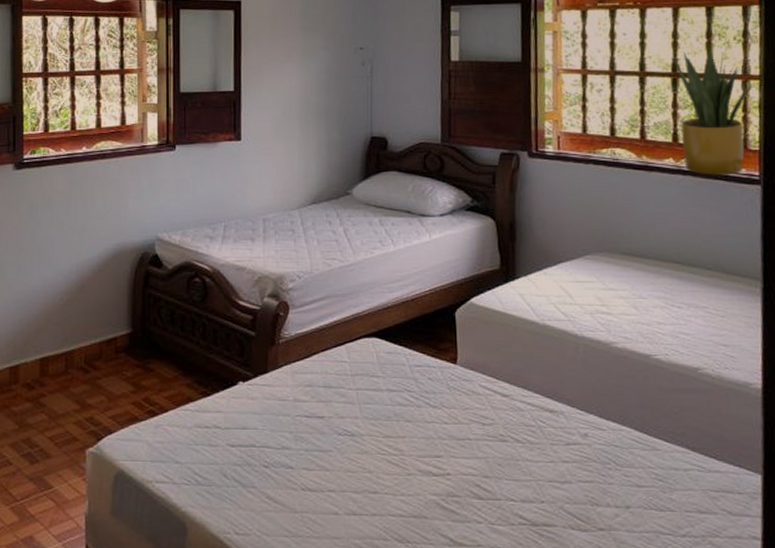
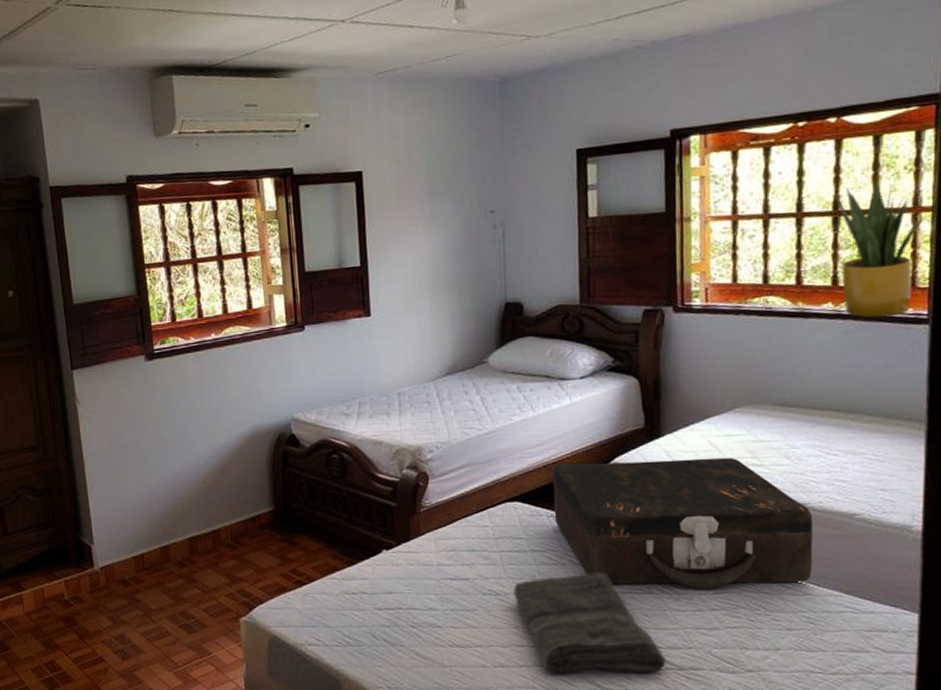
towel: none [368,416,519,528] -> present [513,572,666,675]
suitcase: none [410,300,661,440] -> present [551,457,813,590]

